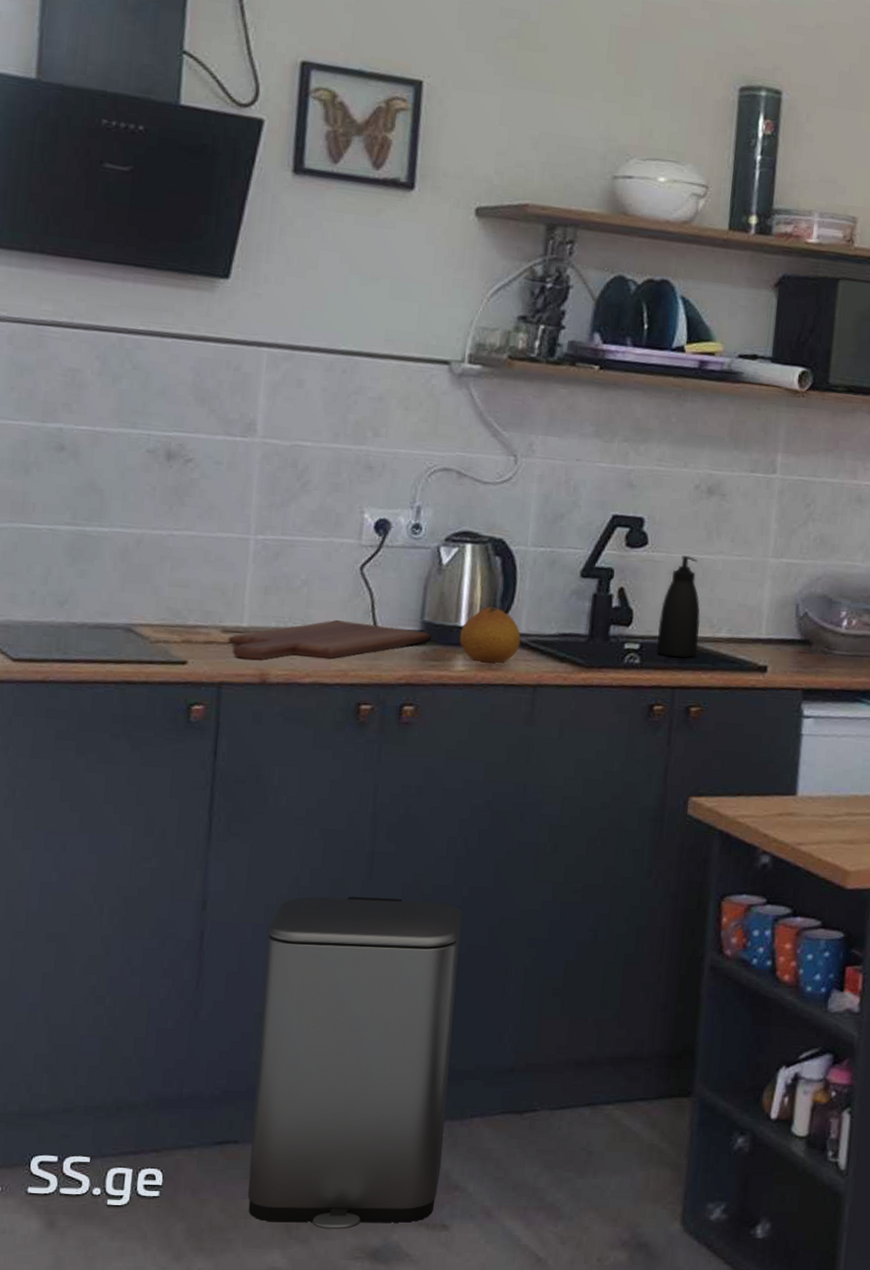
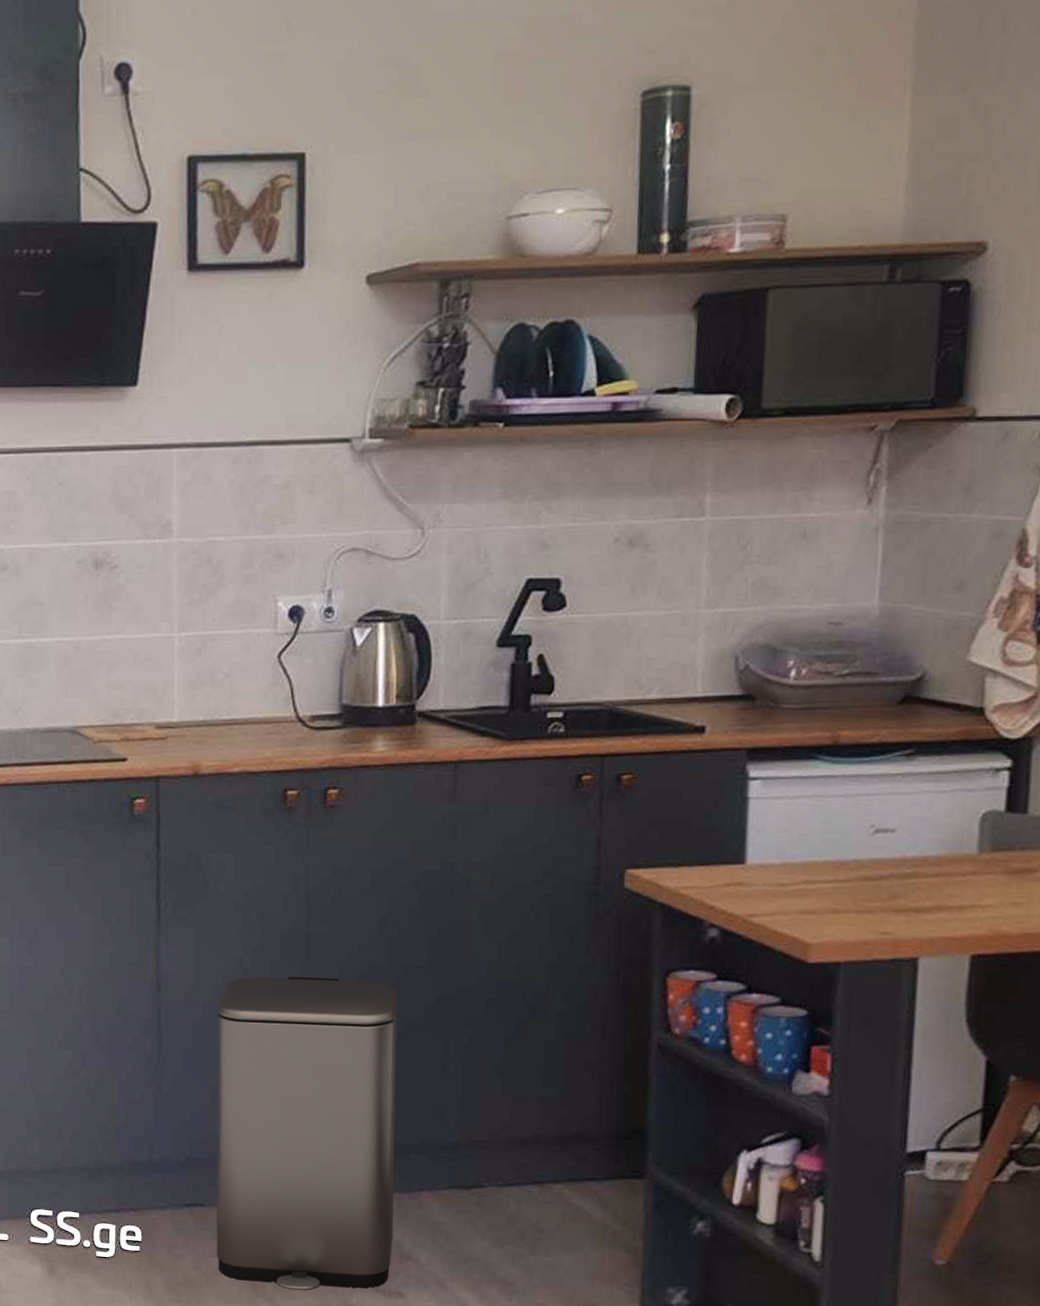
cutting board: present [227,620,431,660] -> none [161,710,350,753]
fruit: present [460,607,521,663] -> none [378,685,439,741]
soap dispenser: present [656,555,701,659] -> none [581,614,628,724]

